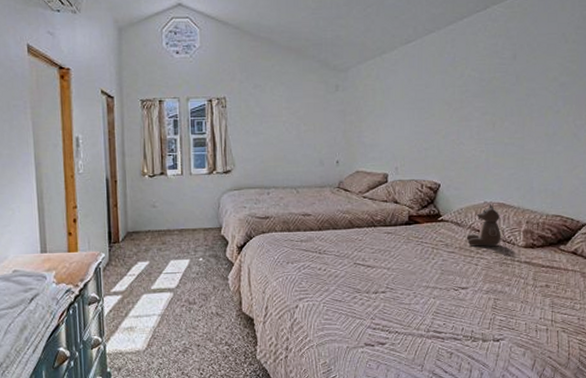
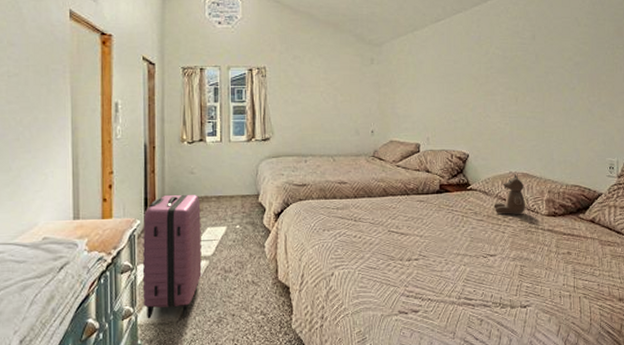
suitcase: none [108,227,167,349] -> present [142,194,202,319]

